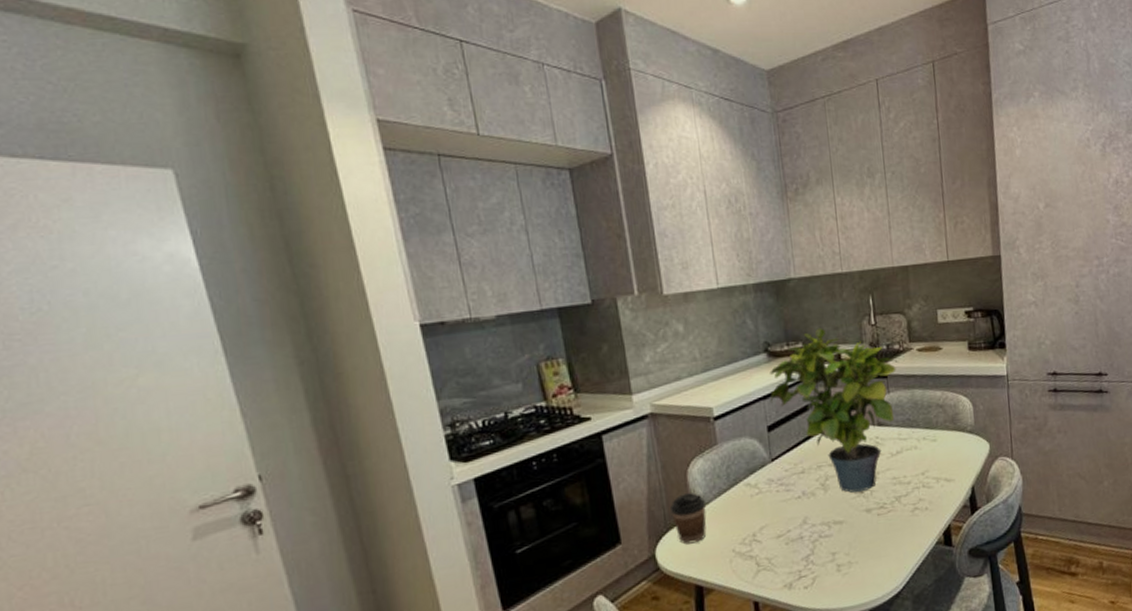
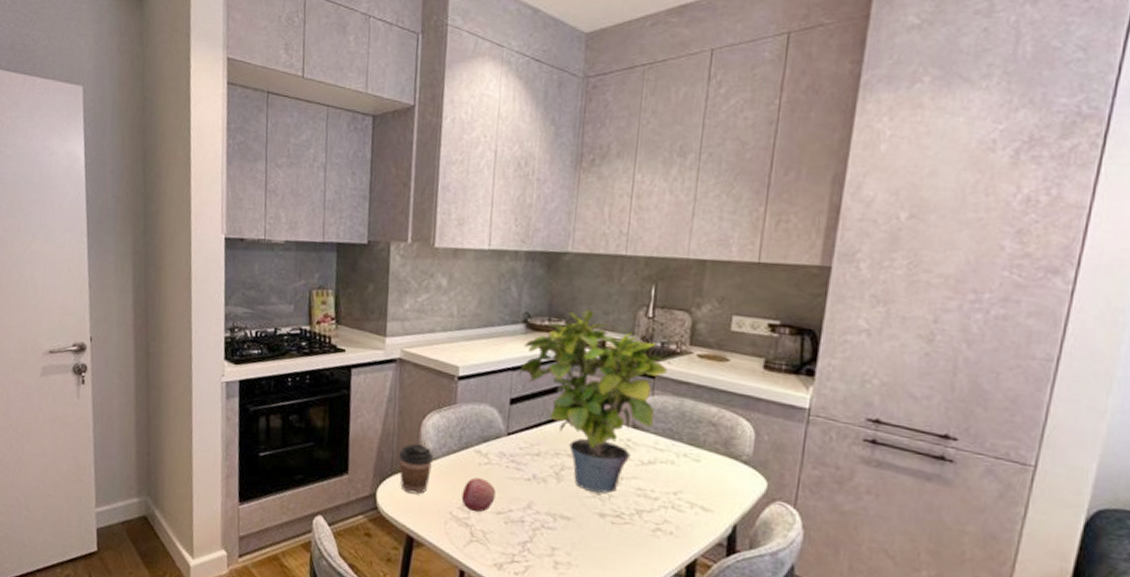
fruit: none [740,509,773,543] -> present [461,477,496,513]

